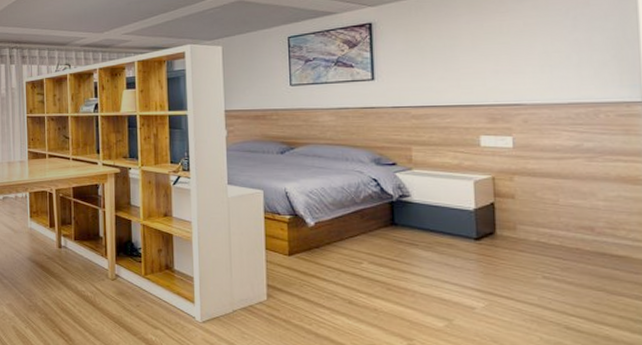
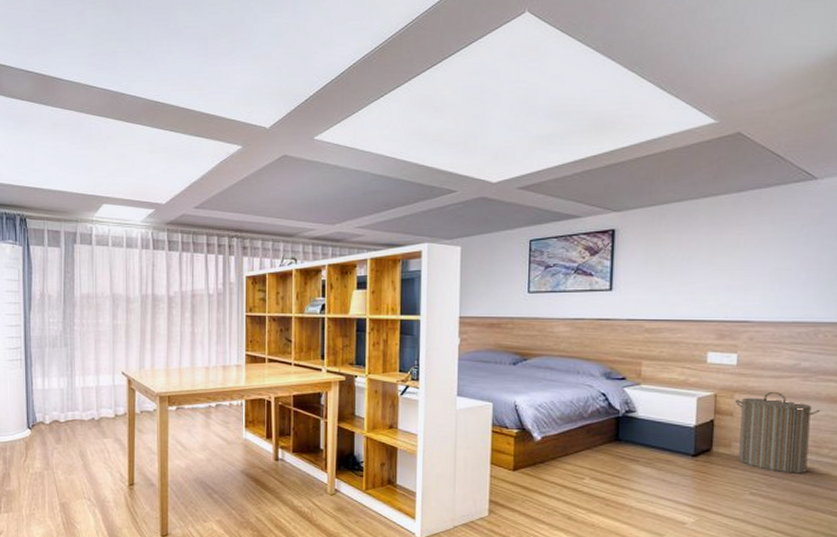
laundry hamper: none [515,174,611,257] -> present [734,392,820,474]

